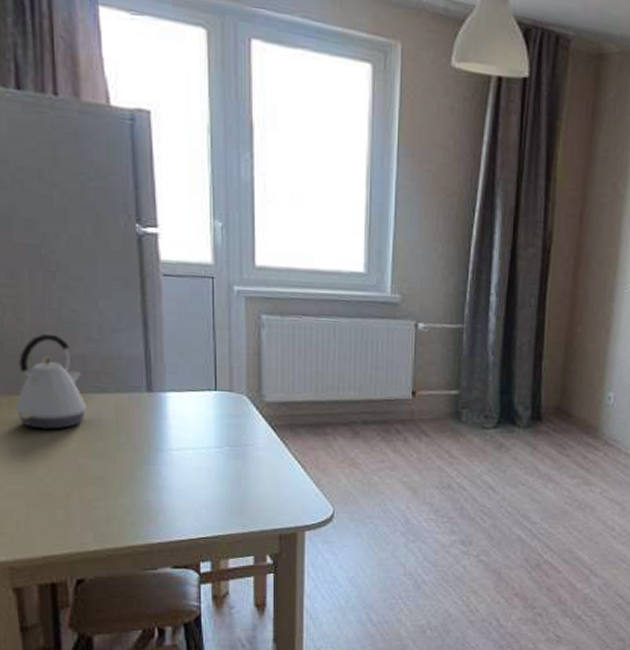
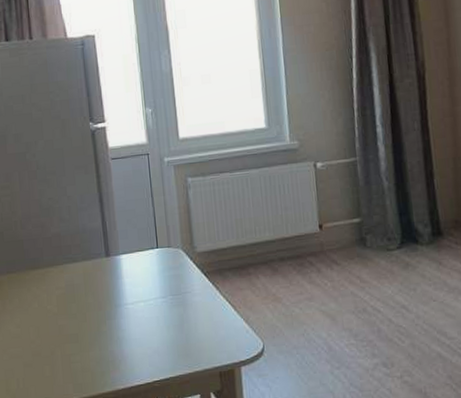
kettle: present [16,333,87,430] -> none [13,220,63,299]

